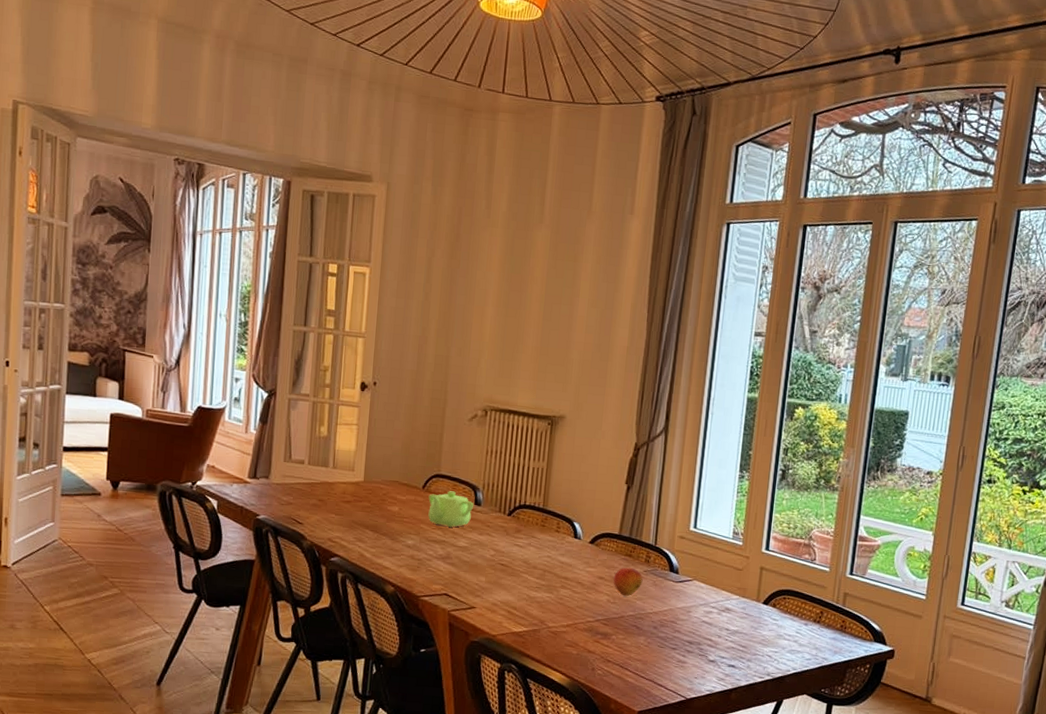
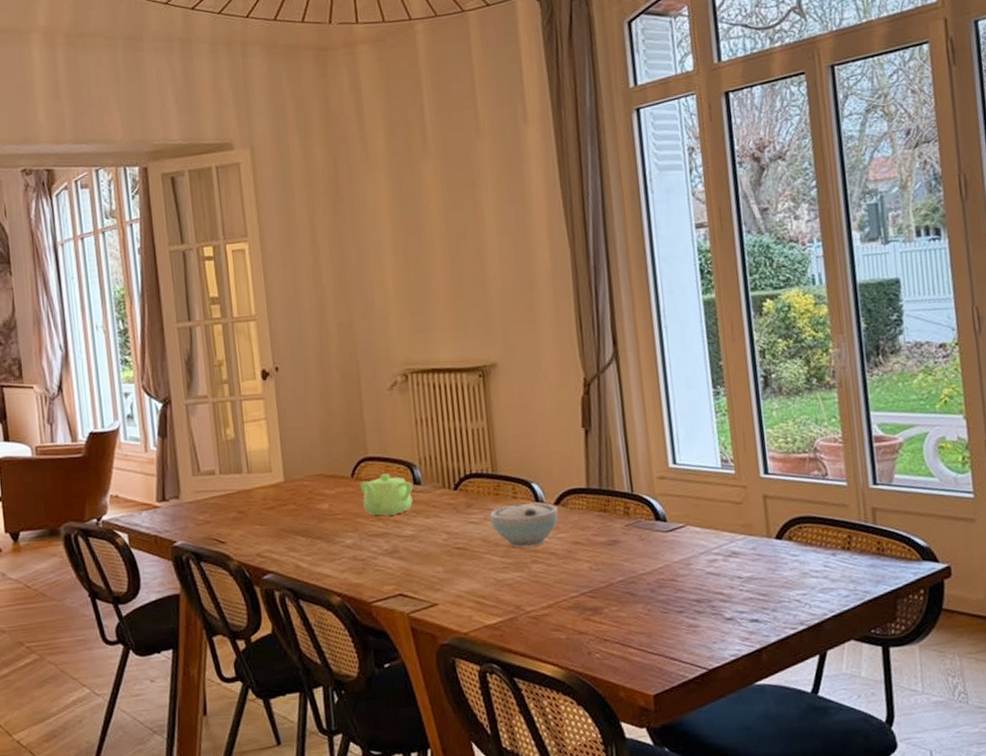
bowl: none [533,537,592,575] -> present [489,503,559,548]
fruit: present [613,567,643,597] -> none [590,524,627,560]

